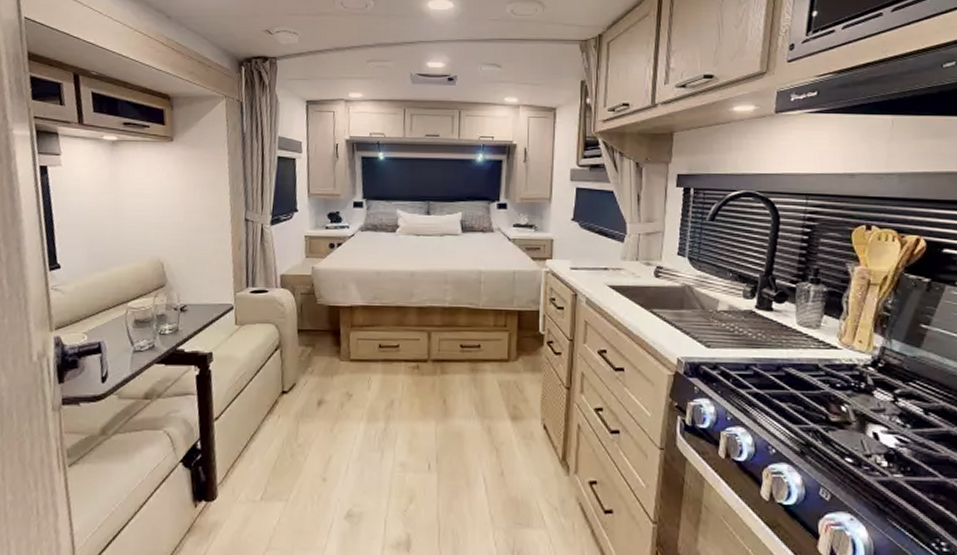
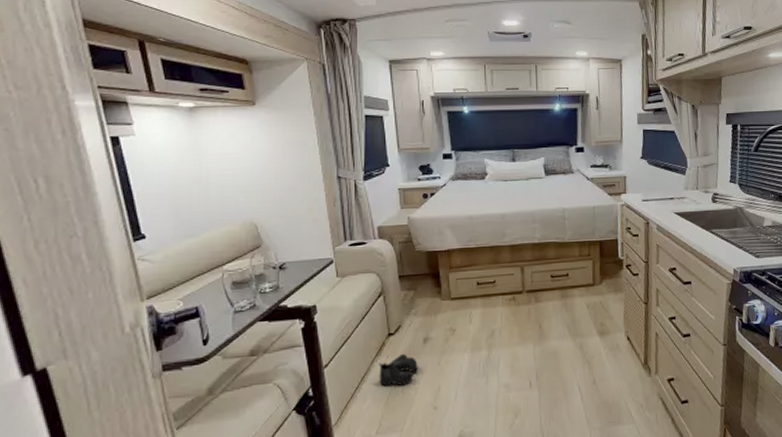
boots: none [268,414,310,450] -> present [379,353,418,387]

